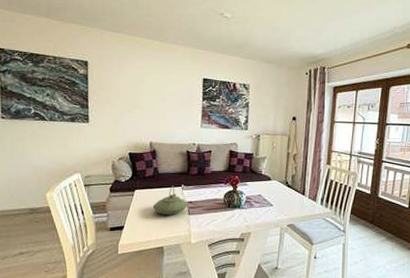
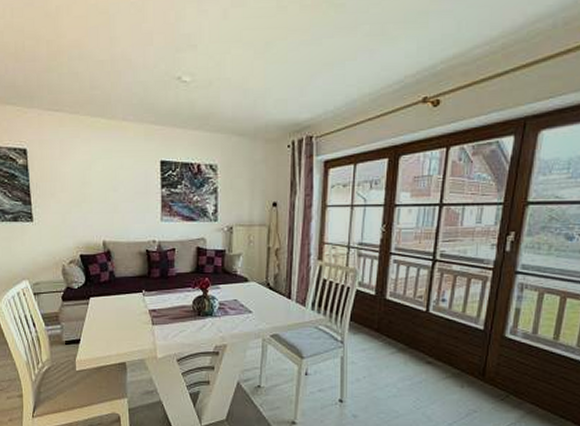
teapot: present [153,185,188,215] -> none [111,291,151,326]

